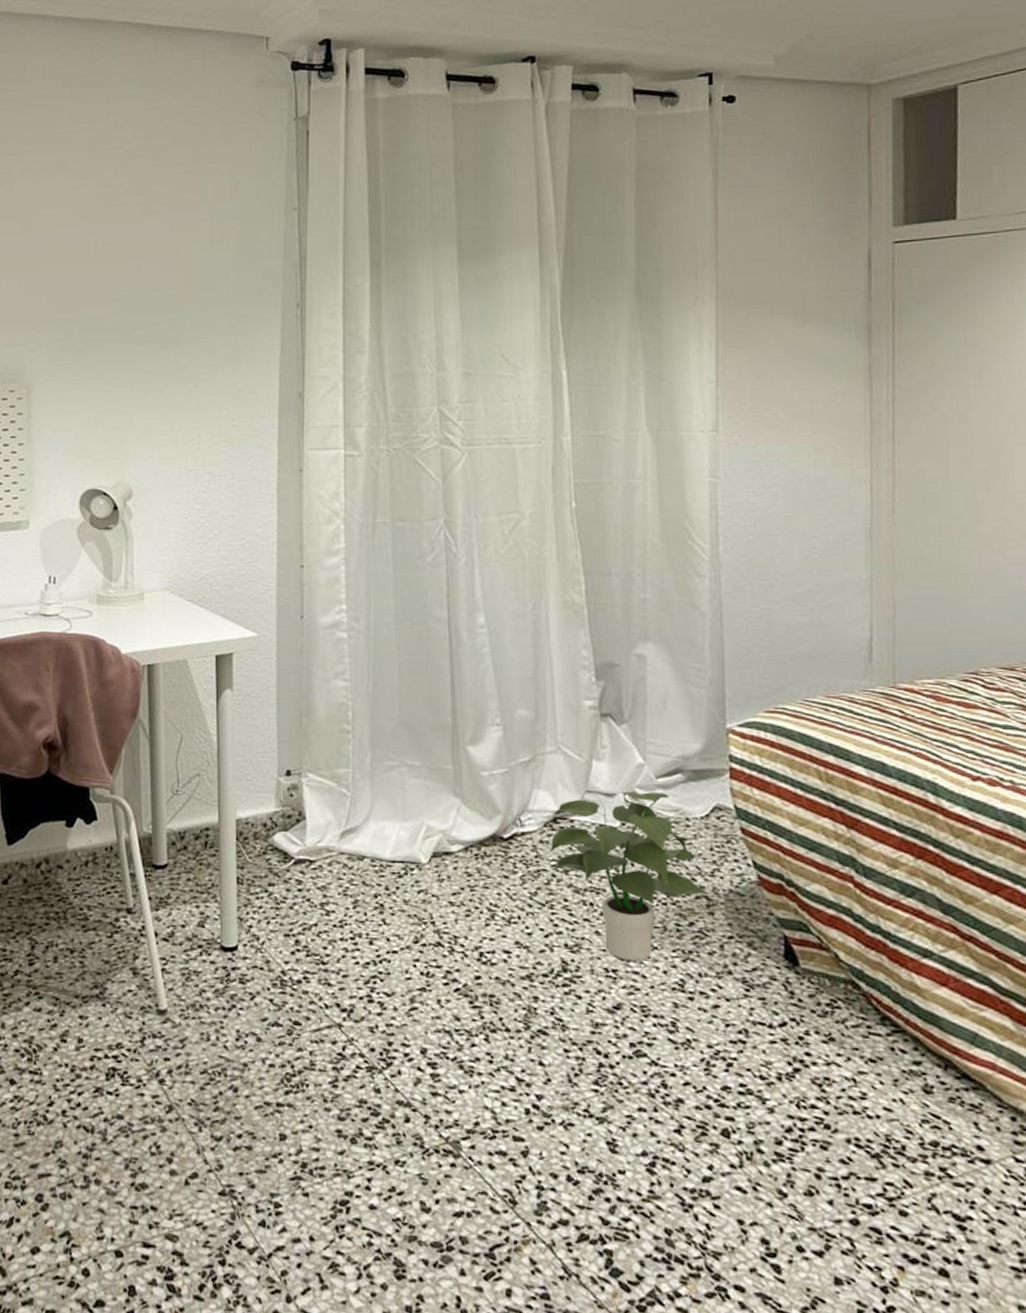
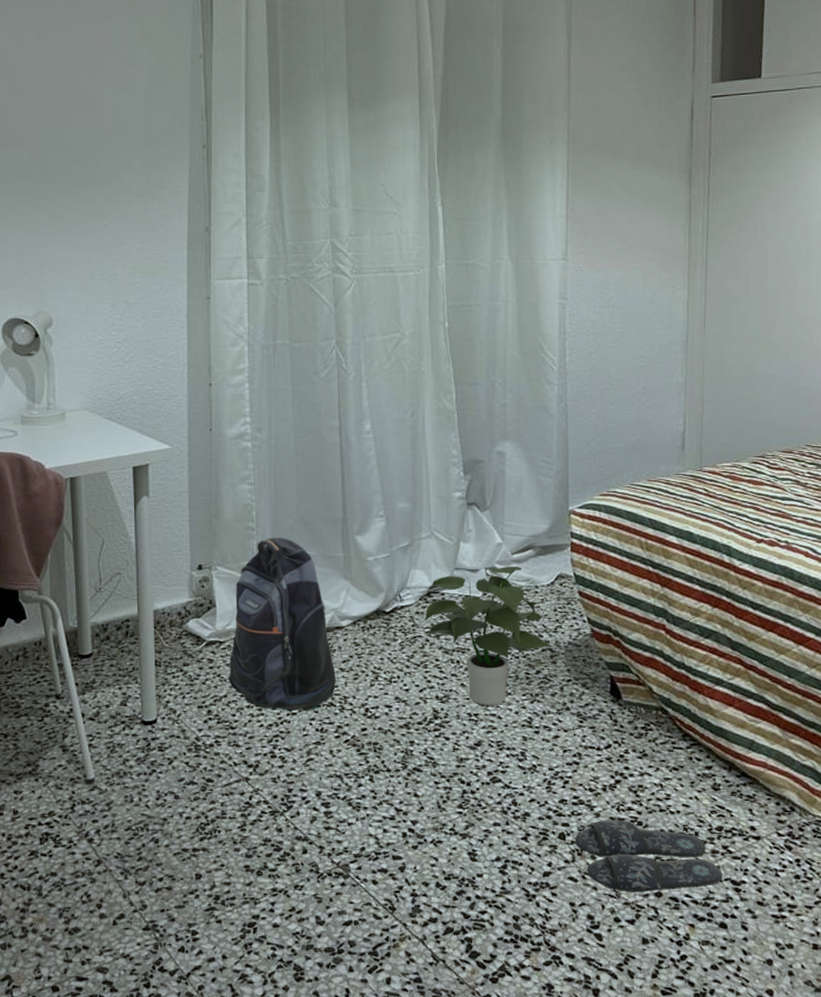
backpack: none [320,742,444,950] -> present [229,537,336,713]
slippers: none [742,1117,941,1218] -> present [574,820,723,892]

